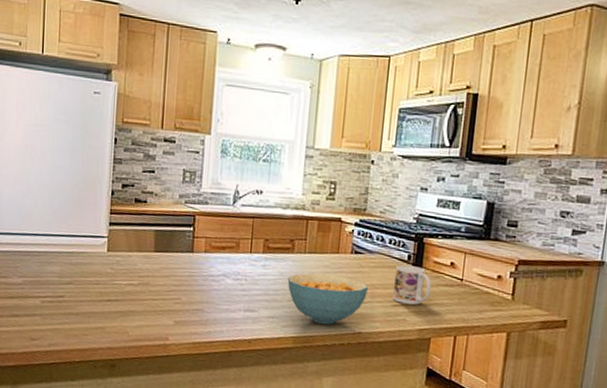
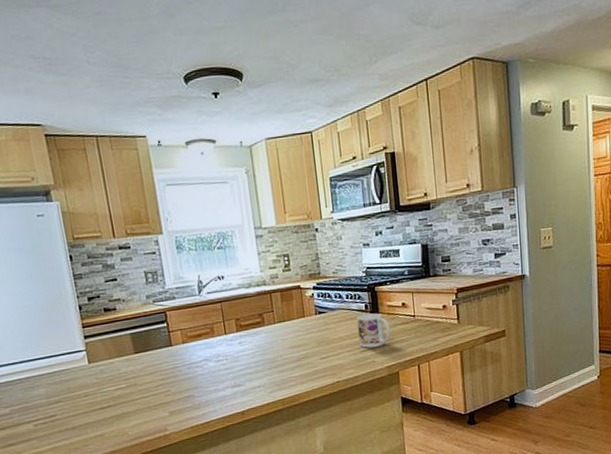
cereal bowl: present [287,273,369,325] -> none [264,336,338,383]

